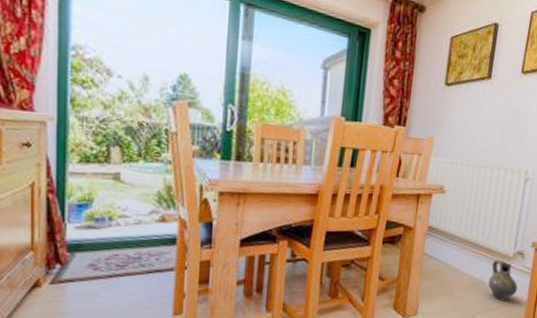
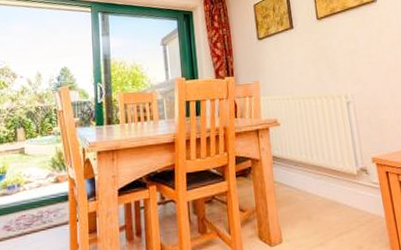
ceramic jug: present [488,259,518,301] -> none [339,178,373,219]

